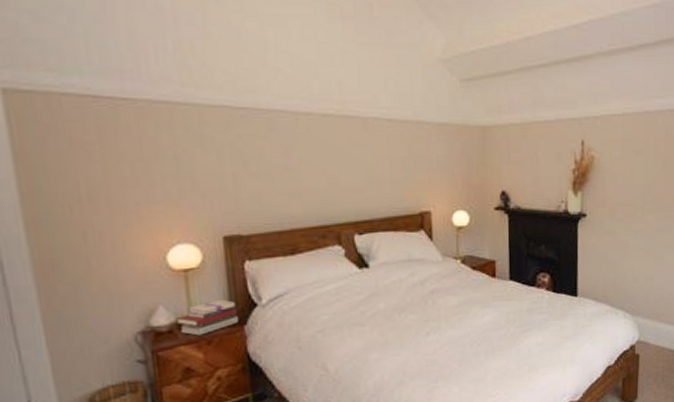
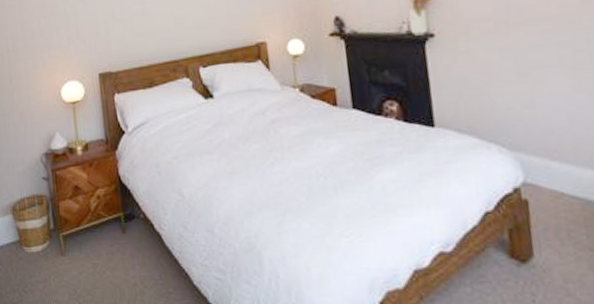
books: present [177,299,239,336] -> none [69,127,112,158]

